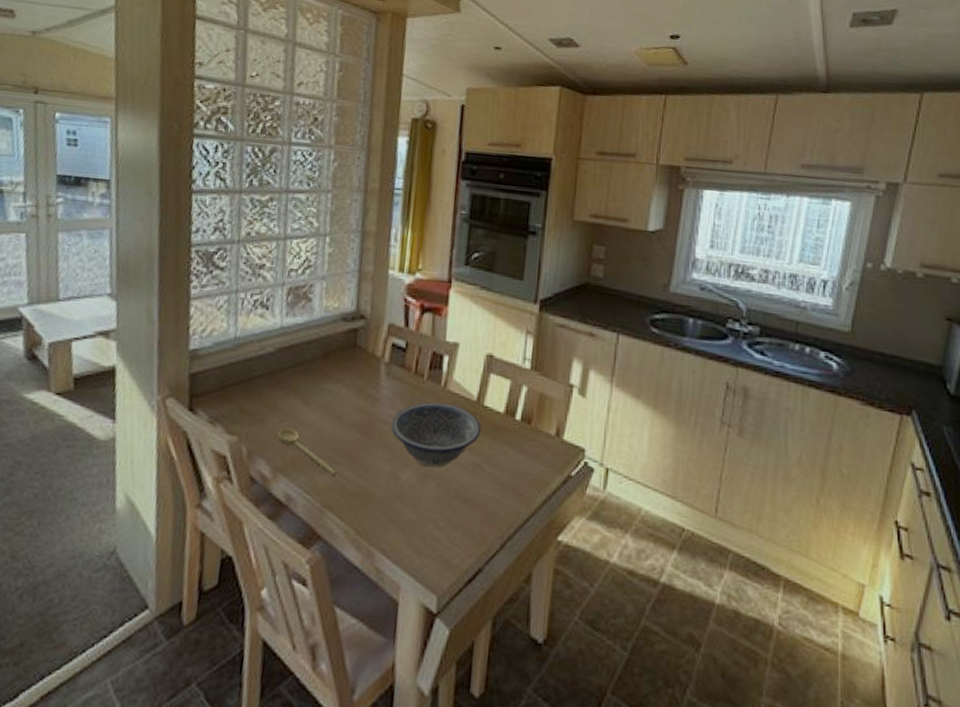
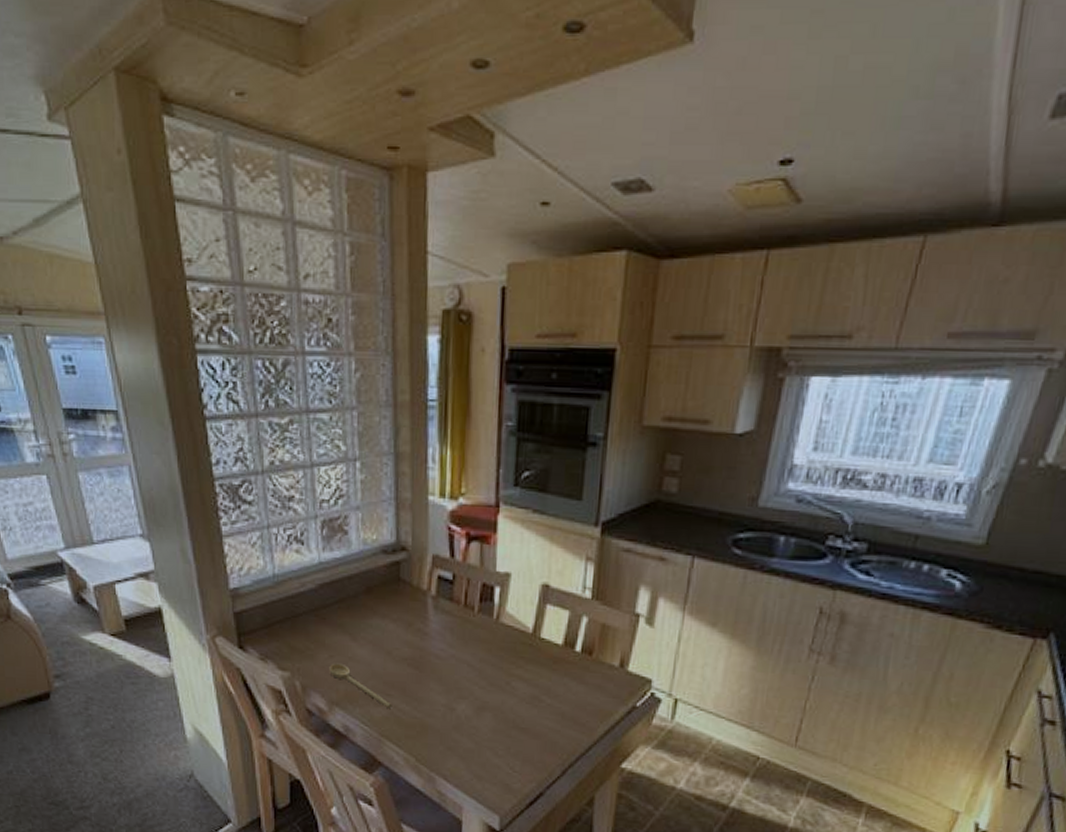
decorative bowl: present [391,402,482,468] -> none [443,635,539,700]

